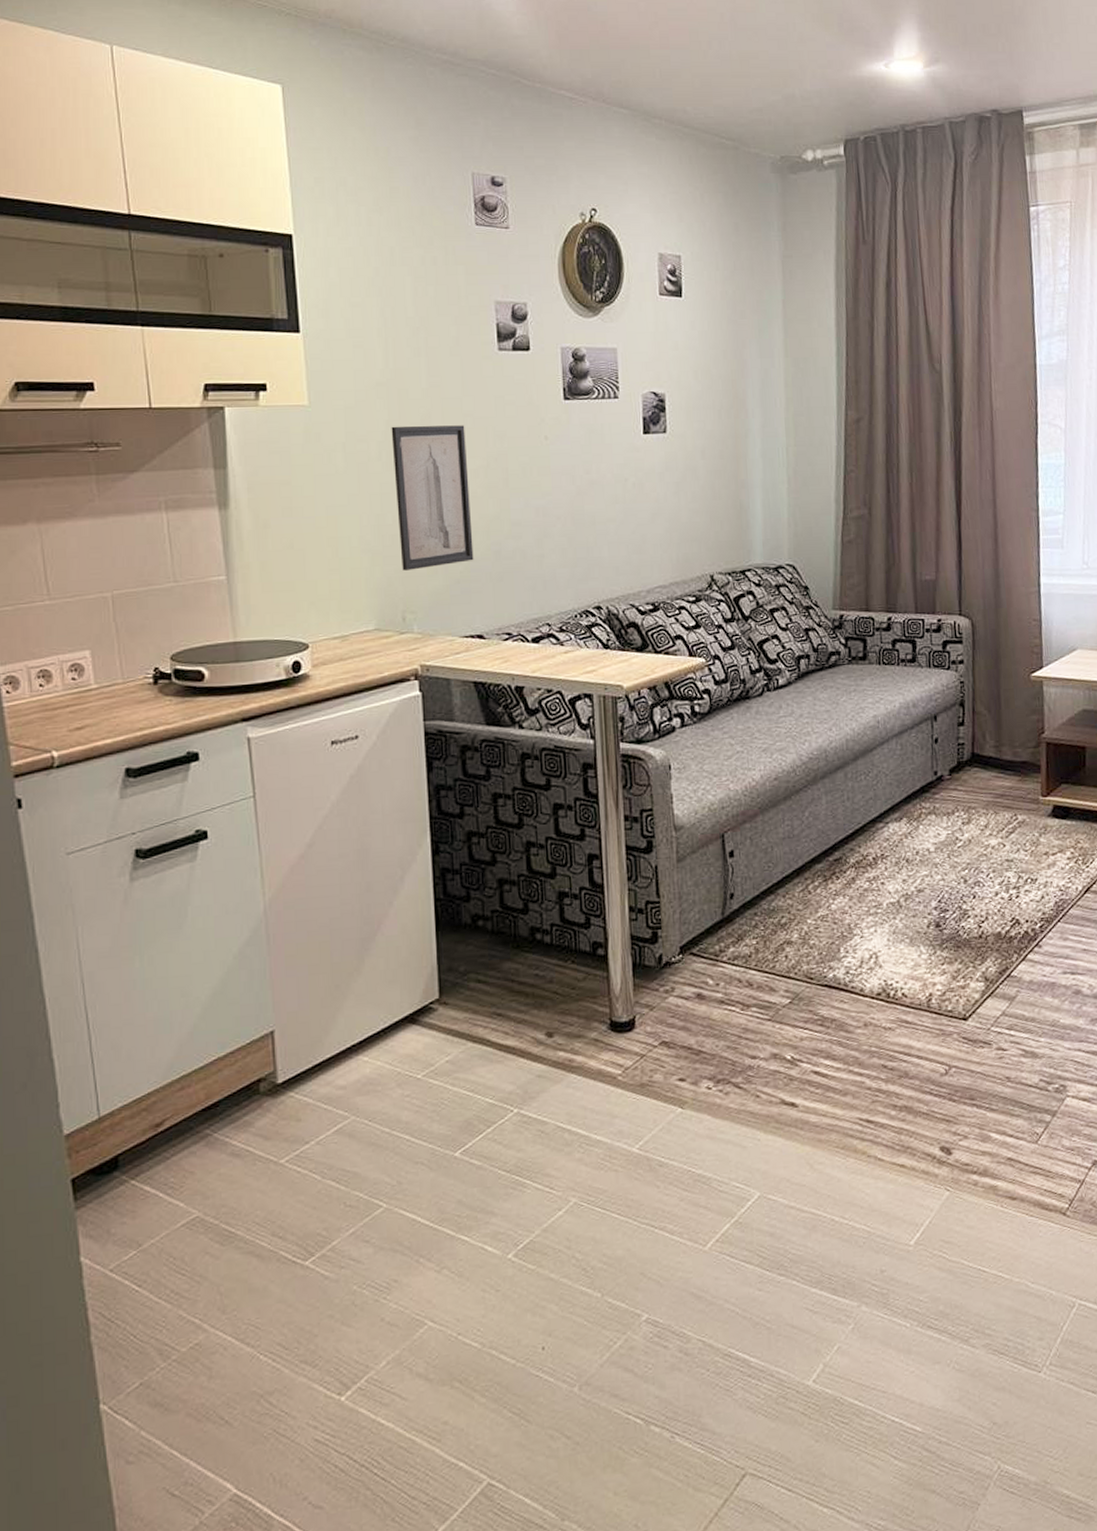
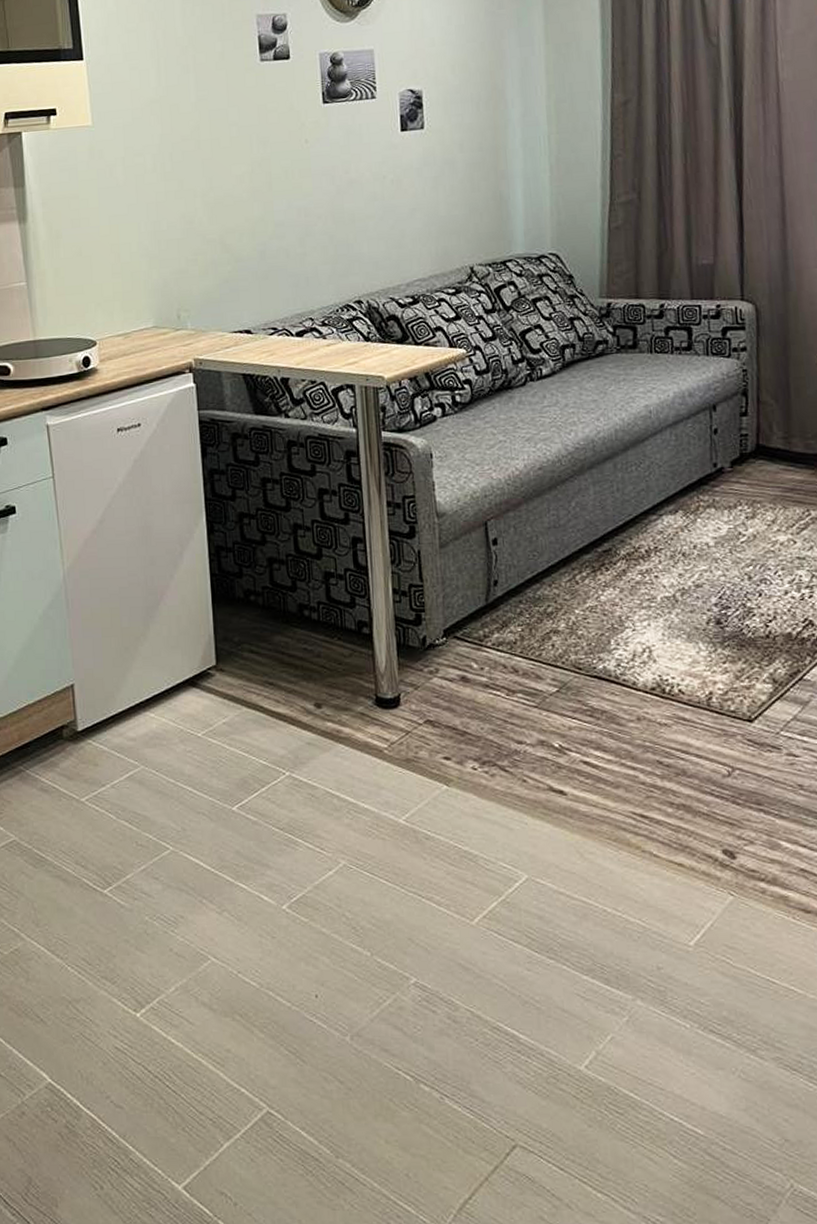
wall art: present [391,425,474,571] -> none [164,134,241,272]

